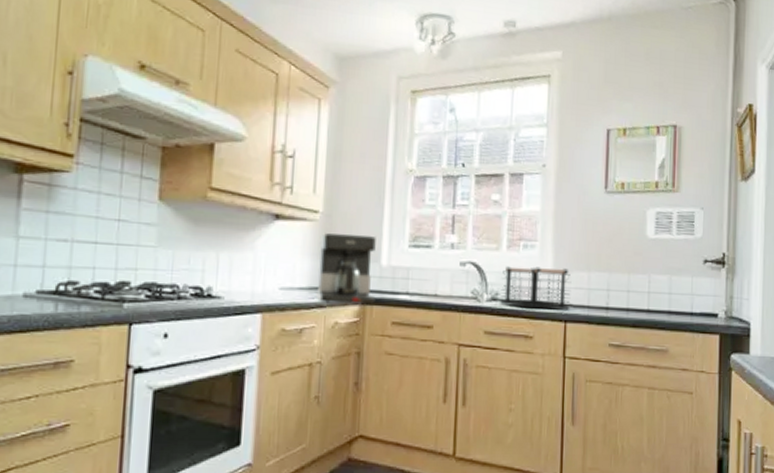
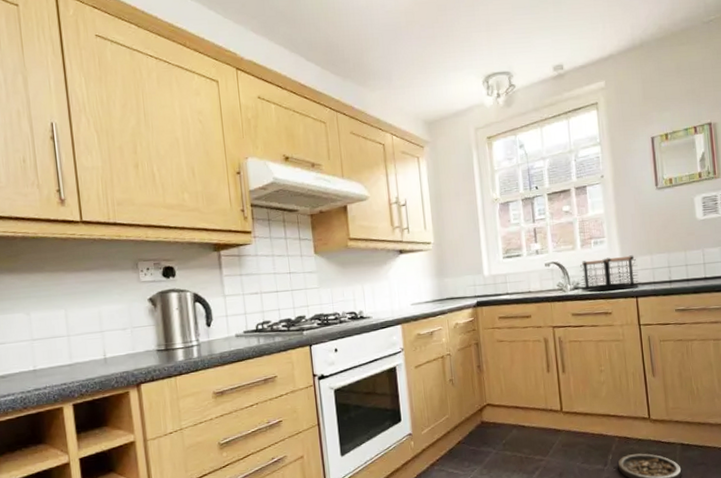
coffee maker: present [316,233,376,305] -> none [435,254,484,311]

